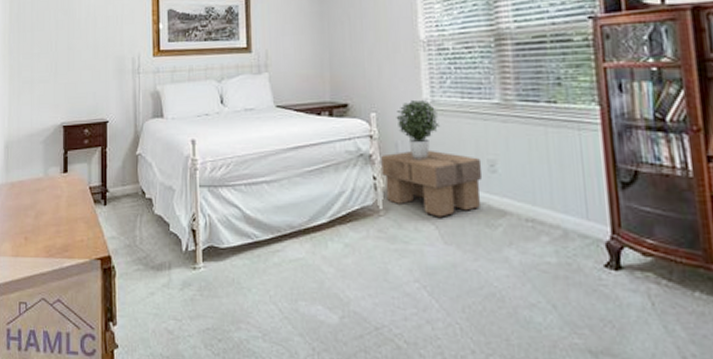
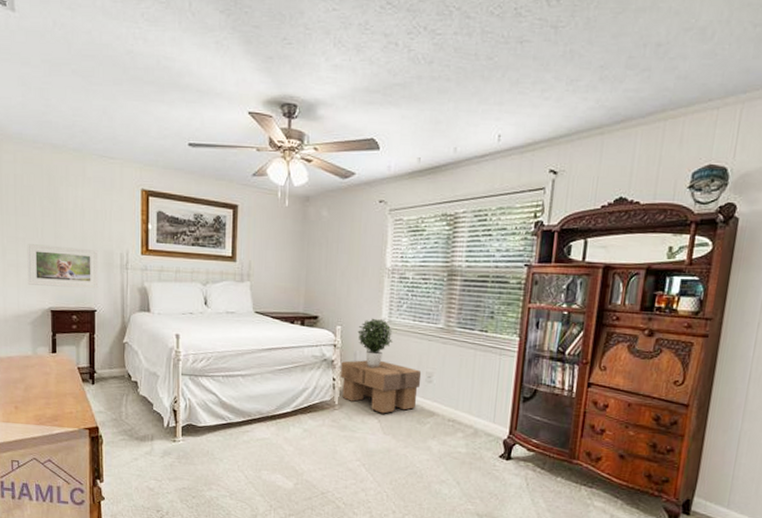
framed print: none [41,56,111,101] -> present [27,244,99,289]

